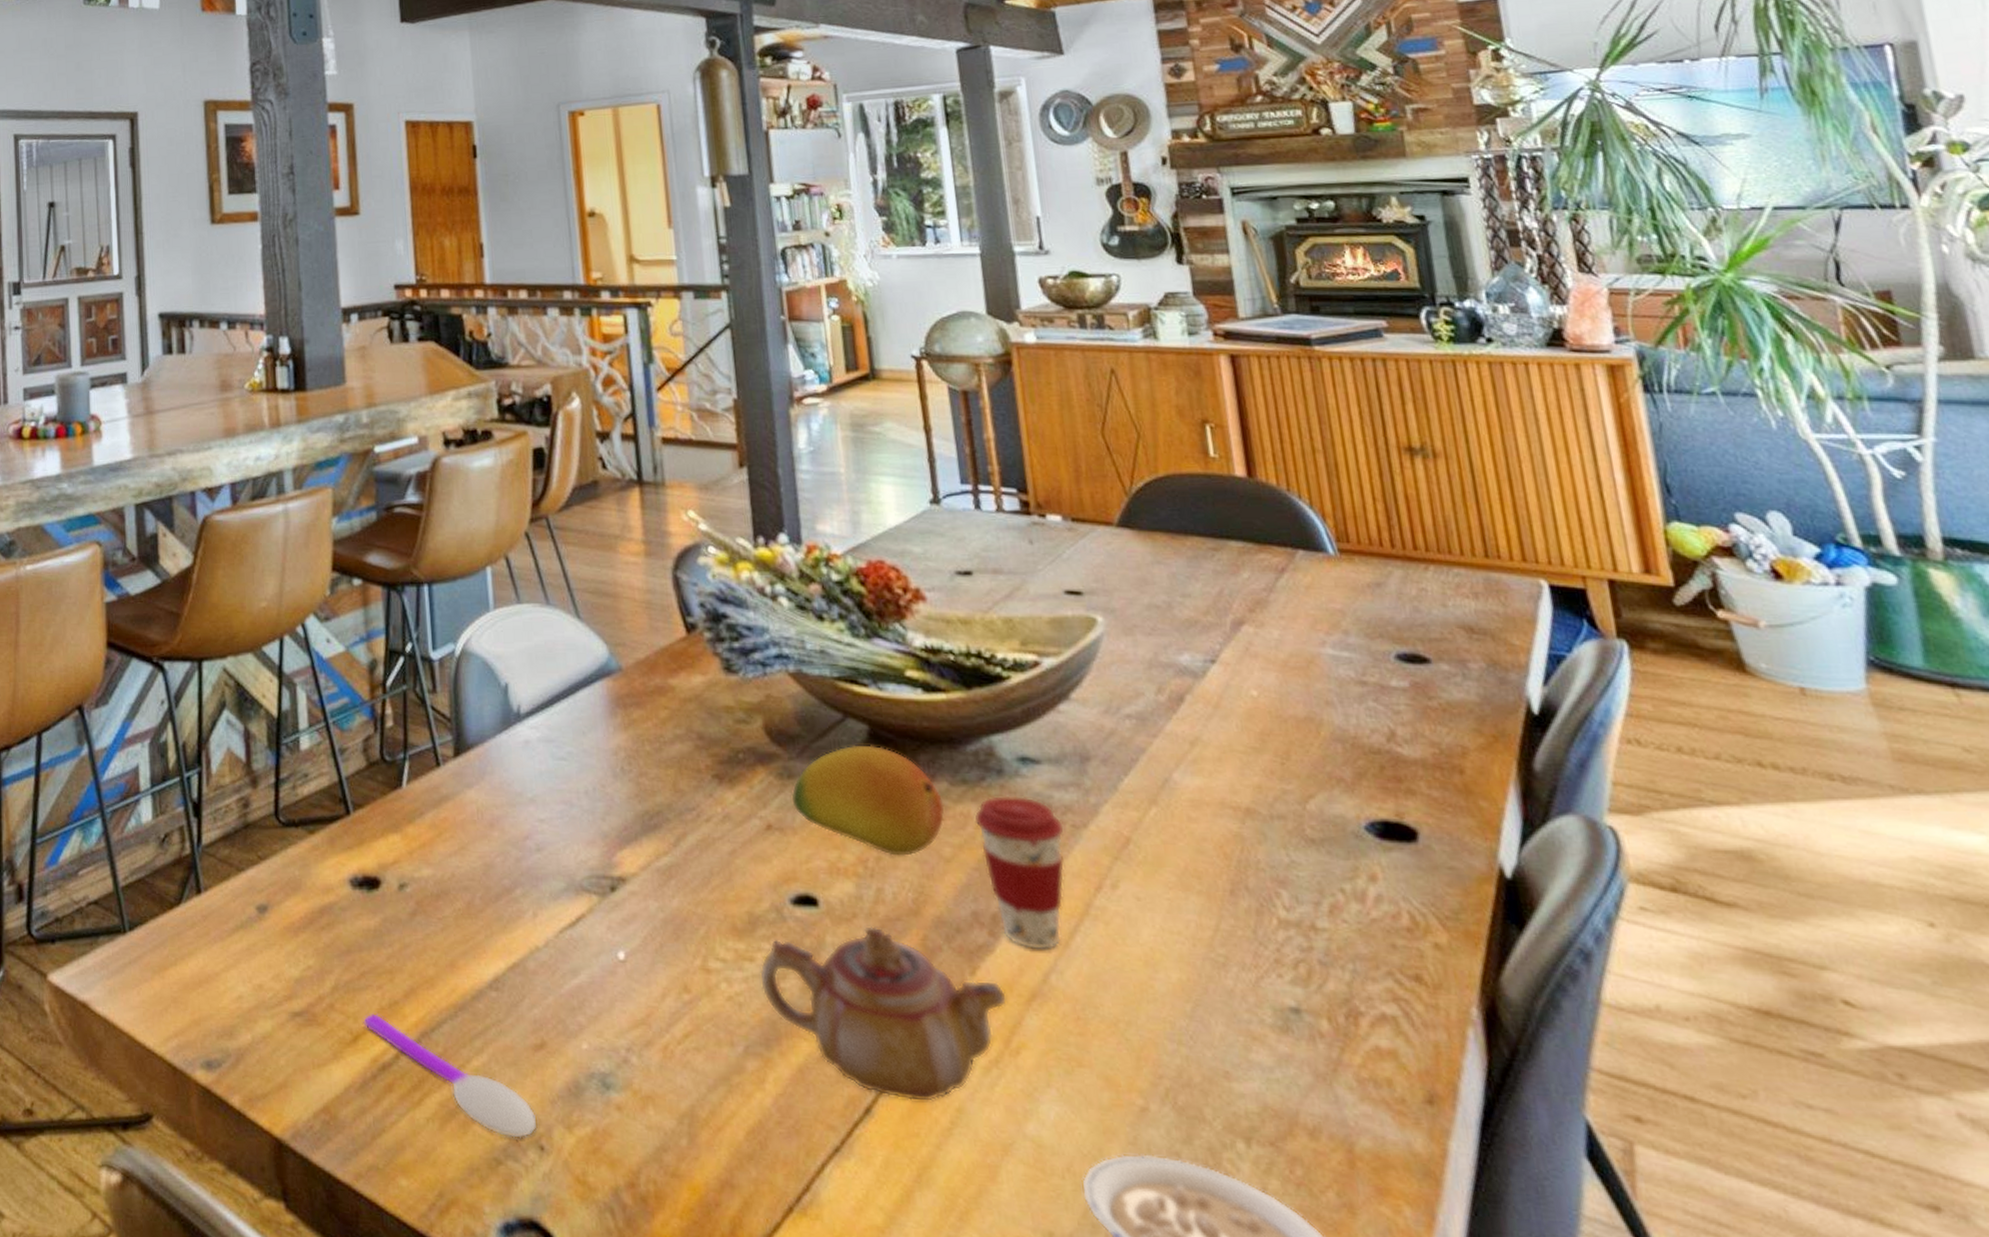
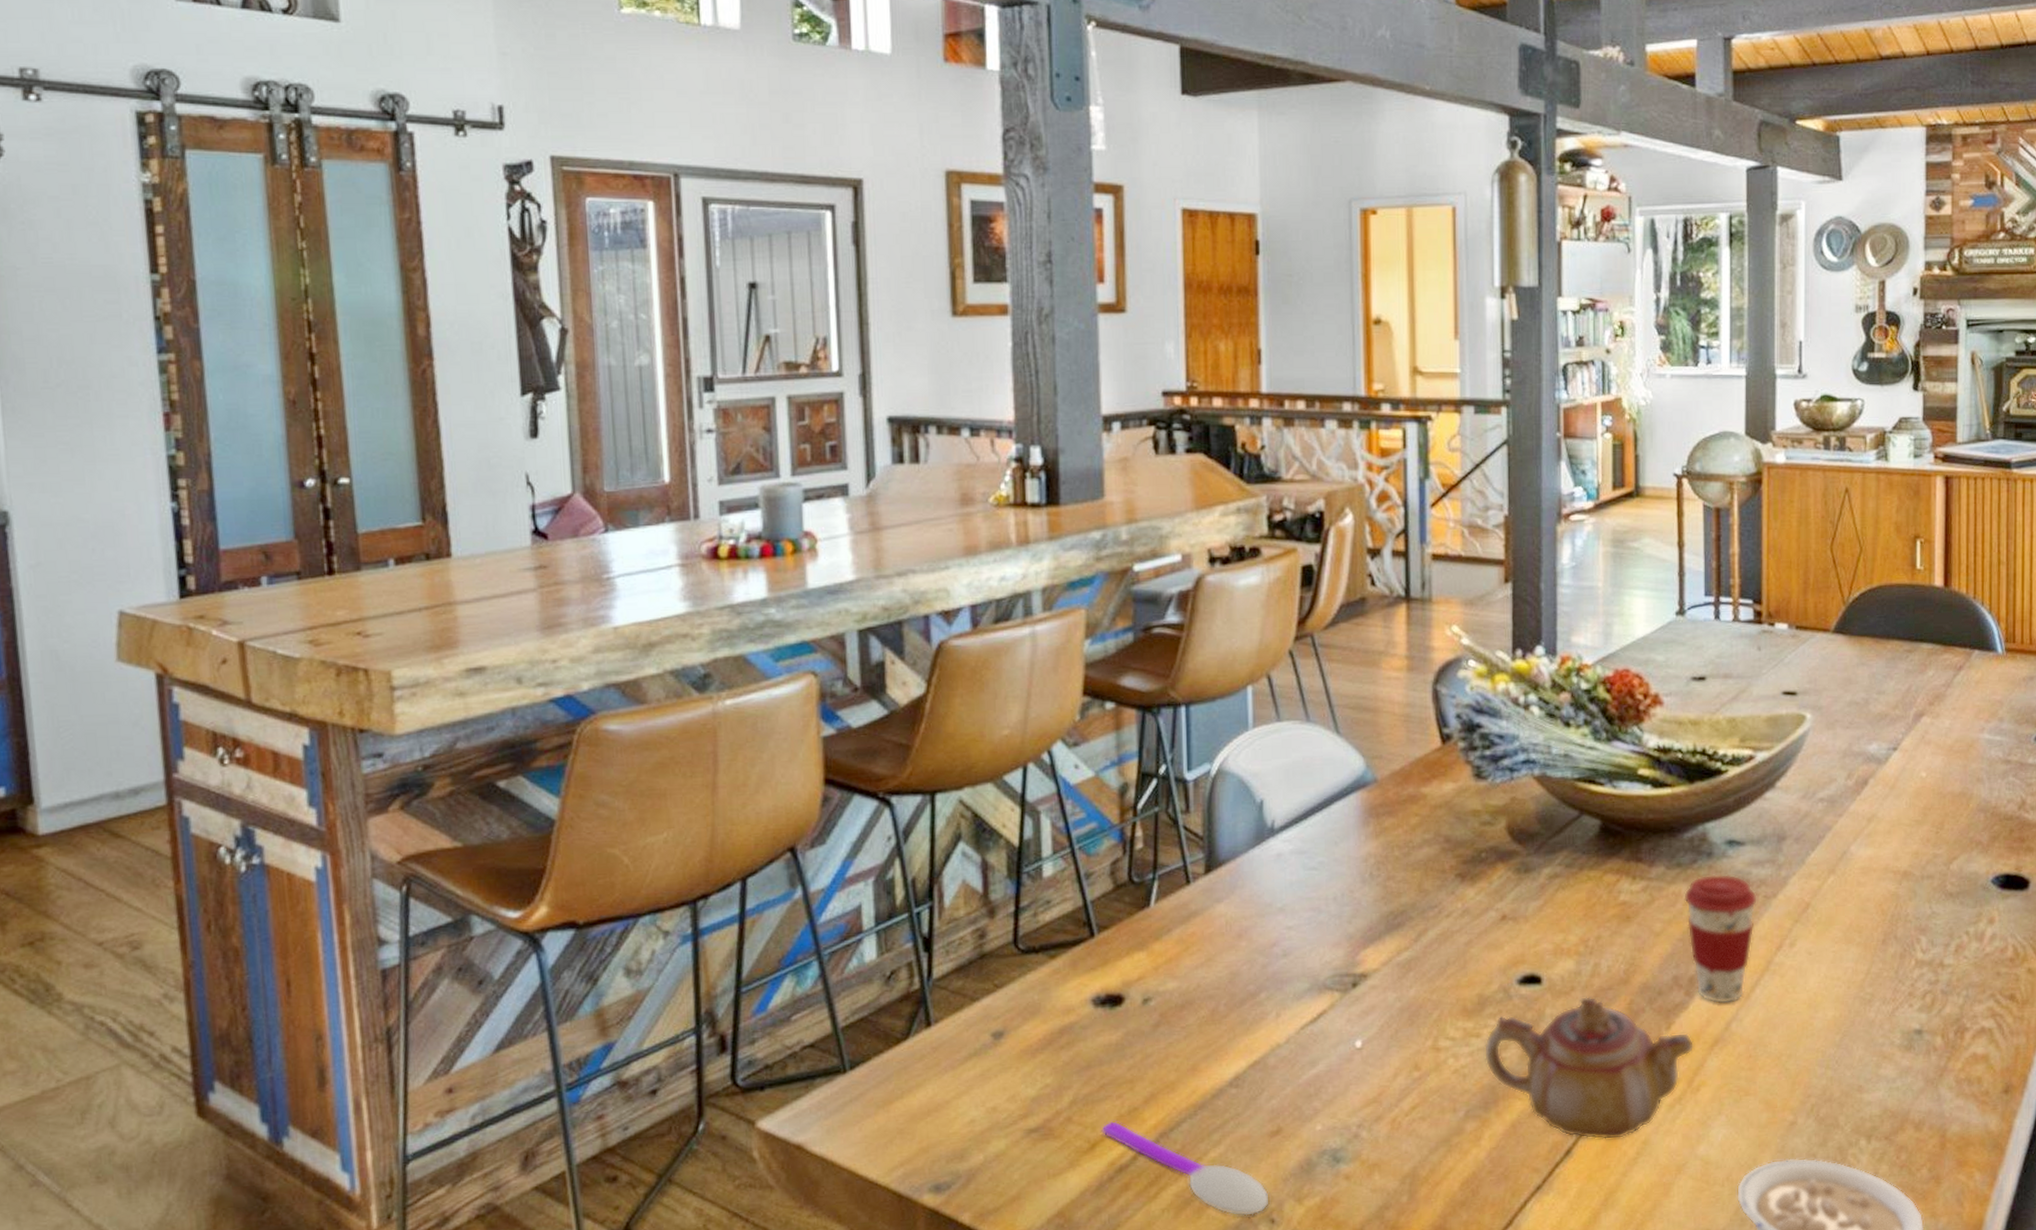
fruit: present [791,745,945,856] -> none [1526,838,1660,934]

